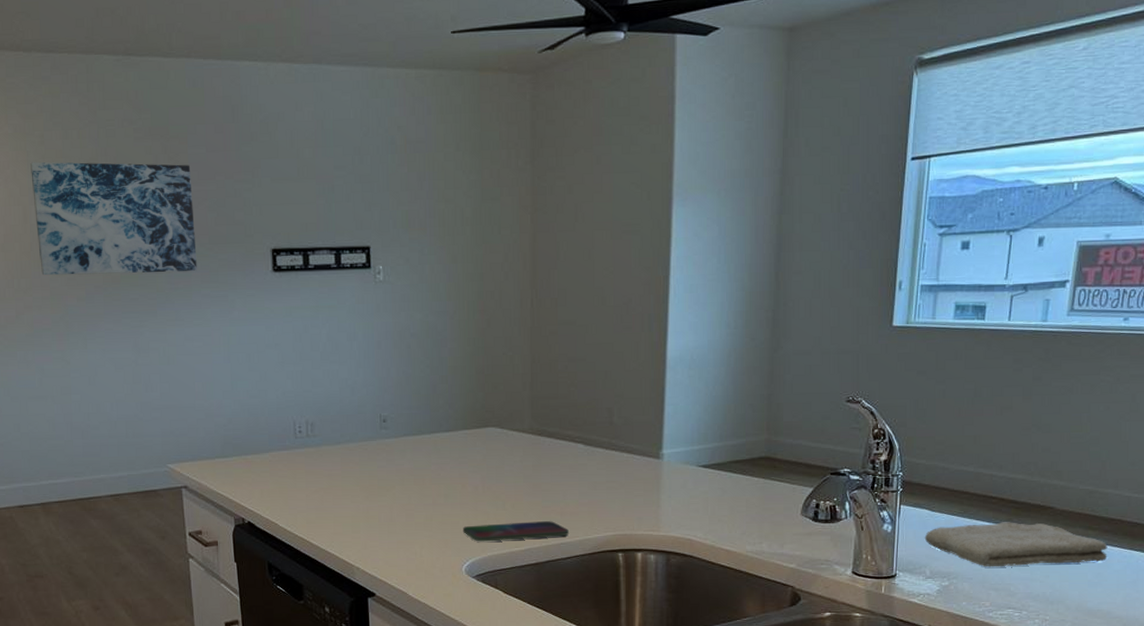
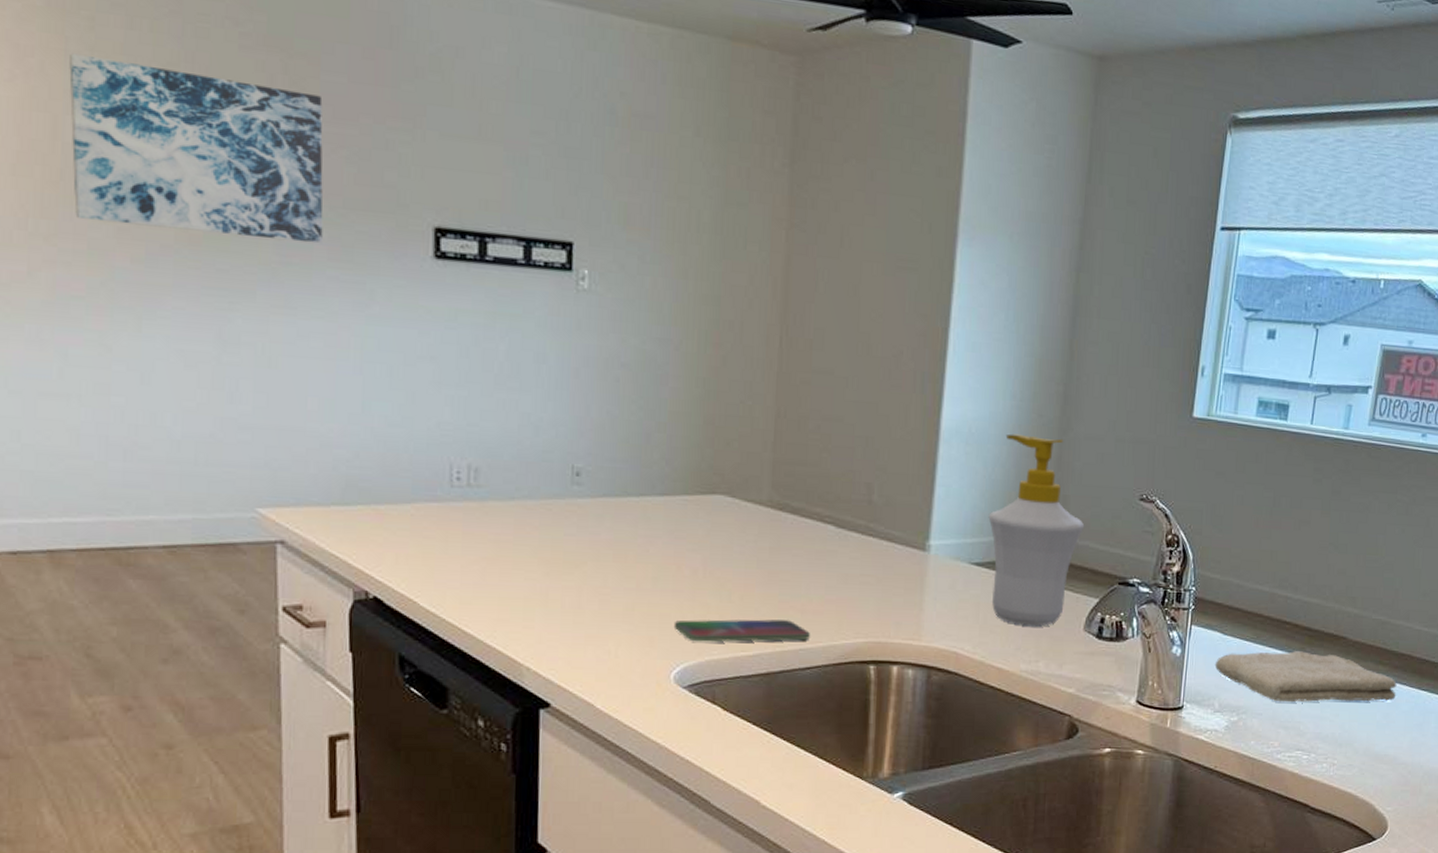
soap bottle: none [711,356,797,514] -> present [988,434,1085,627]

